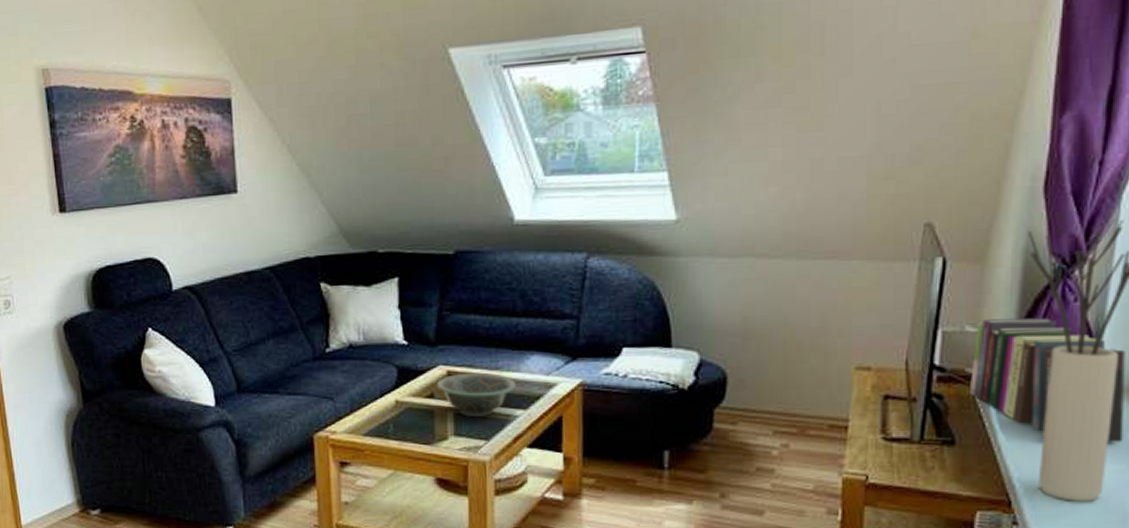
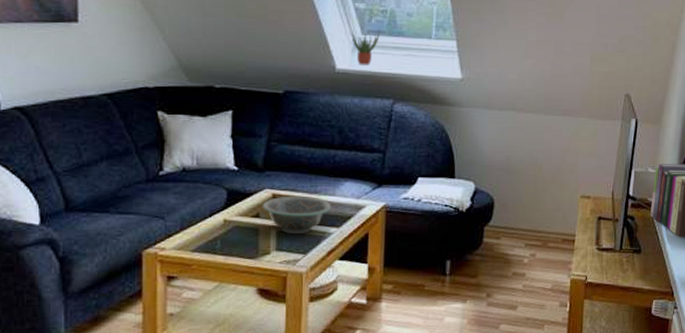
potted plant: none [533,166,567,214] -> present [353,28,380,66]

